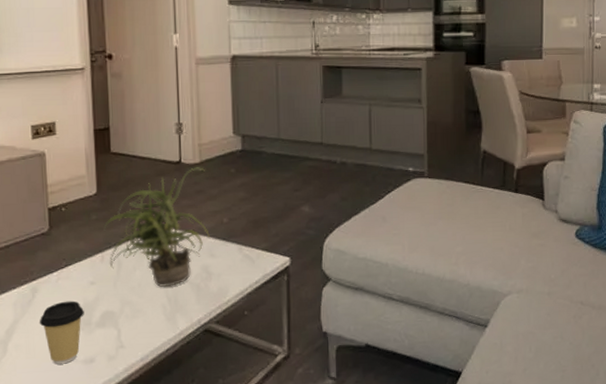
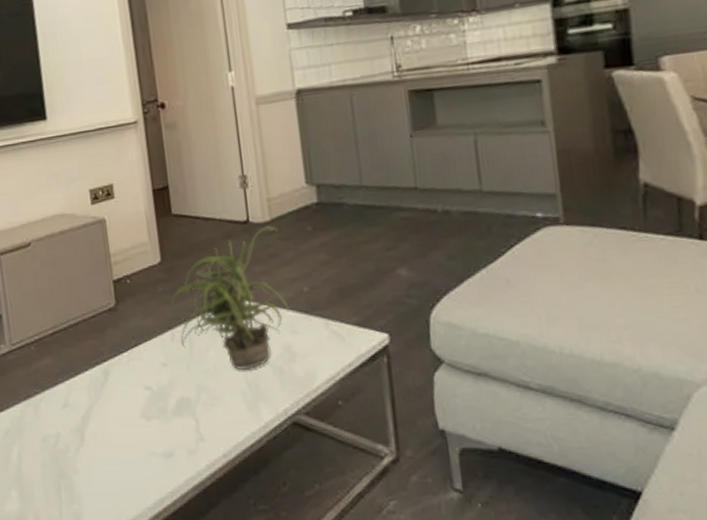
coffee cup: present [39,301,84,365] -> none [113,385,159,457]

